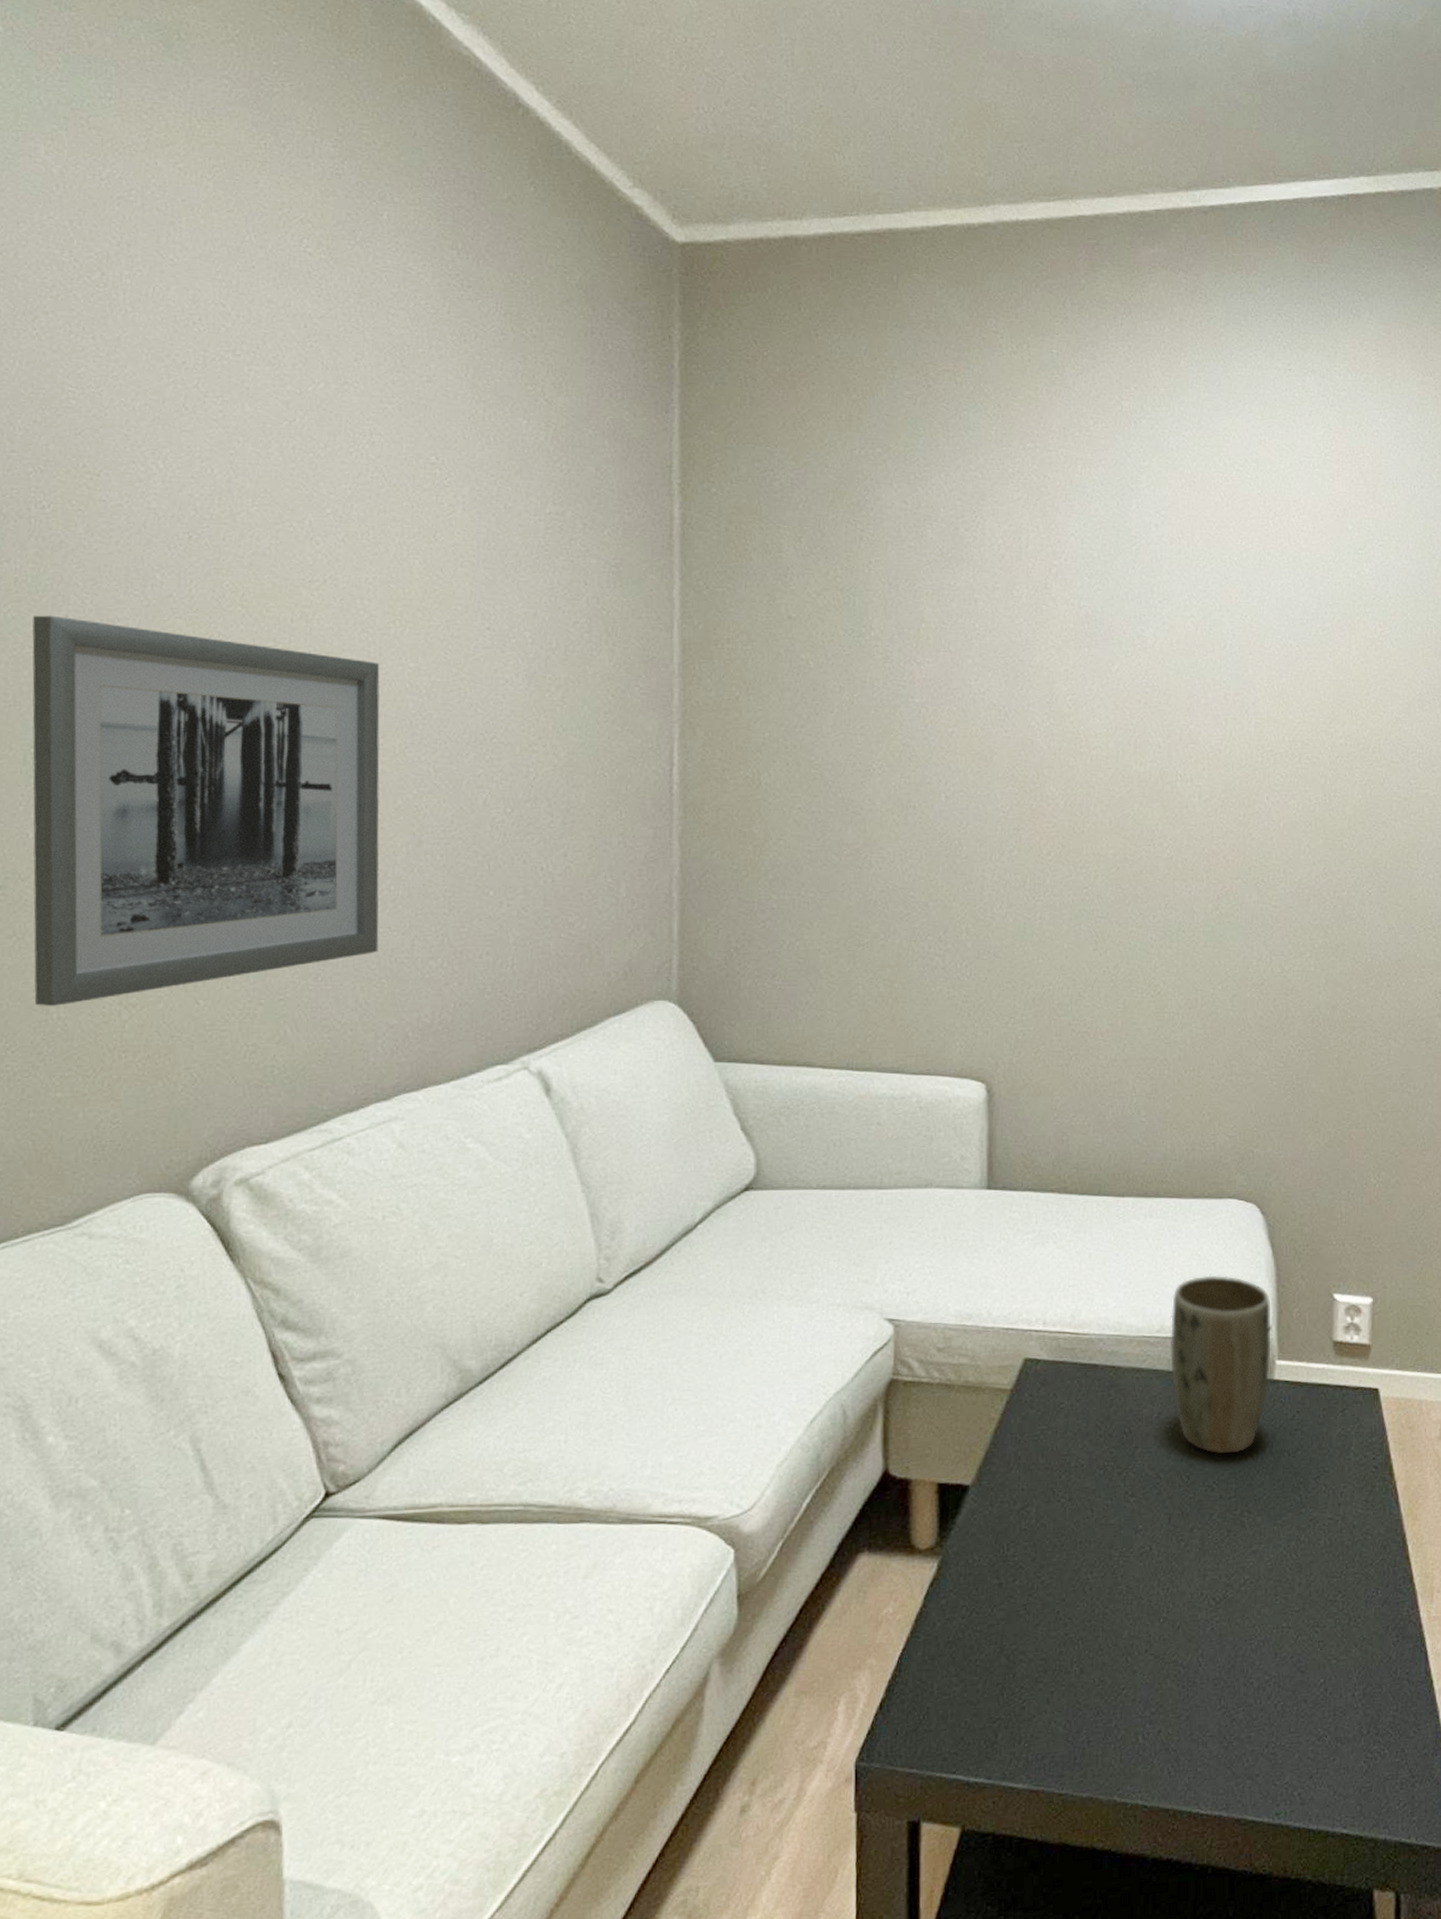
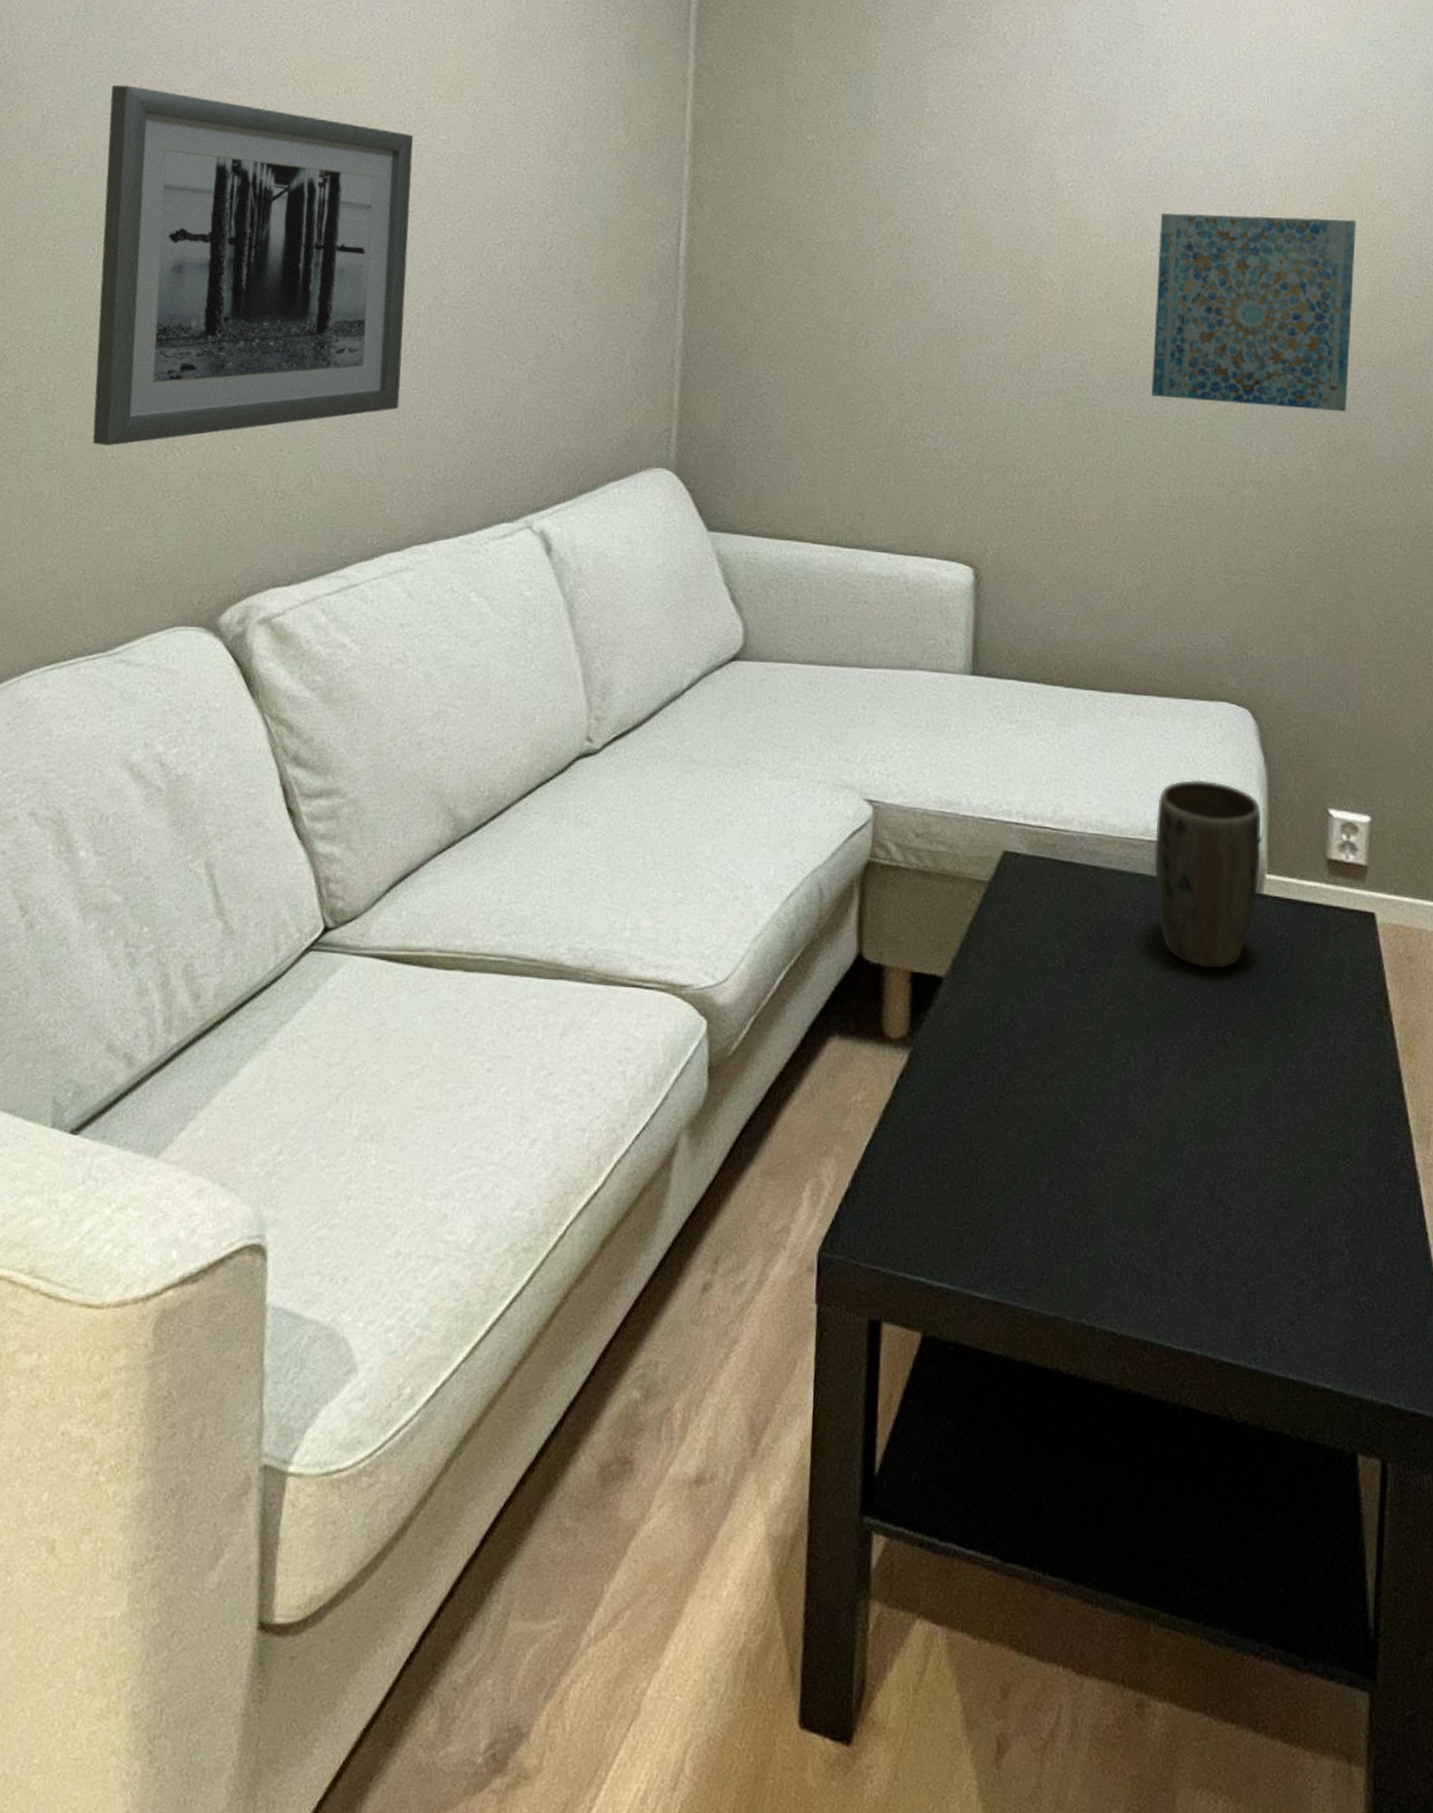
wall art: none [1155,723,1347,913] -> present [1151,213,1356,412]

